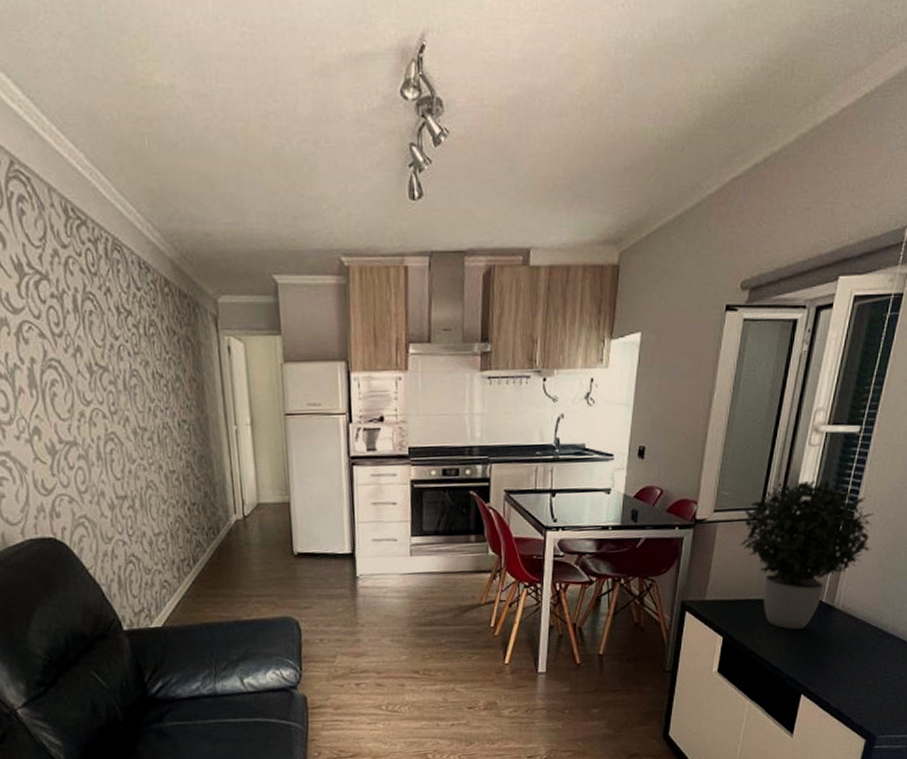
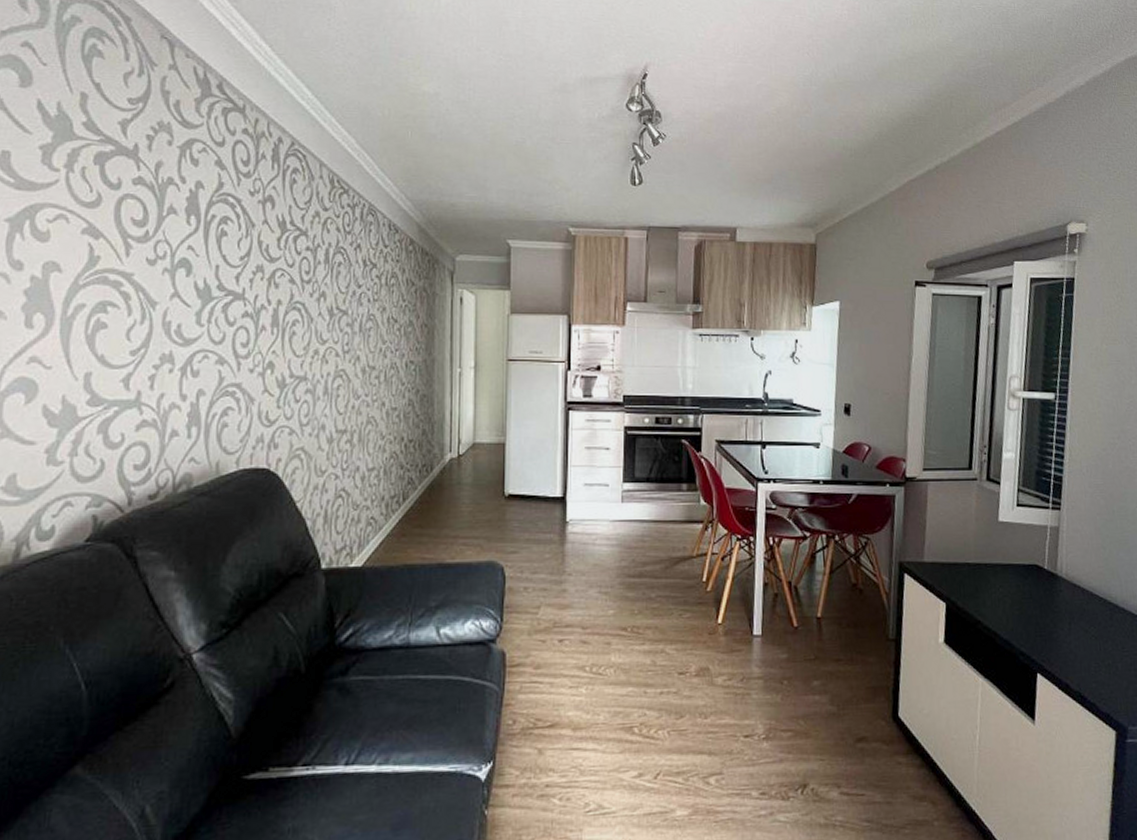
potted plant: present [739,480,874,630] -> none [952,443,1085,598]

